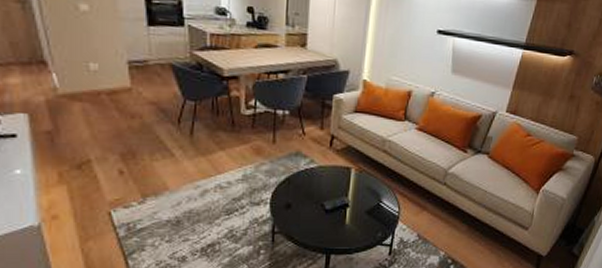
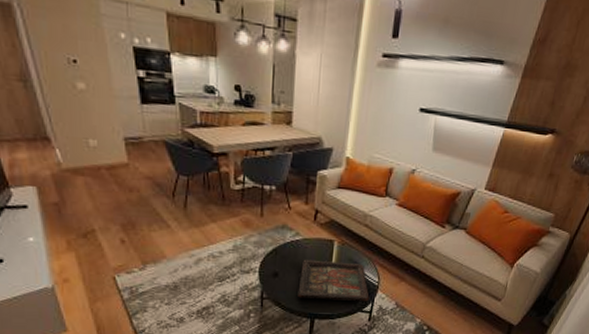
decorative tray: none [312,189,390,234] -> present [298,259,370,302]

